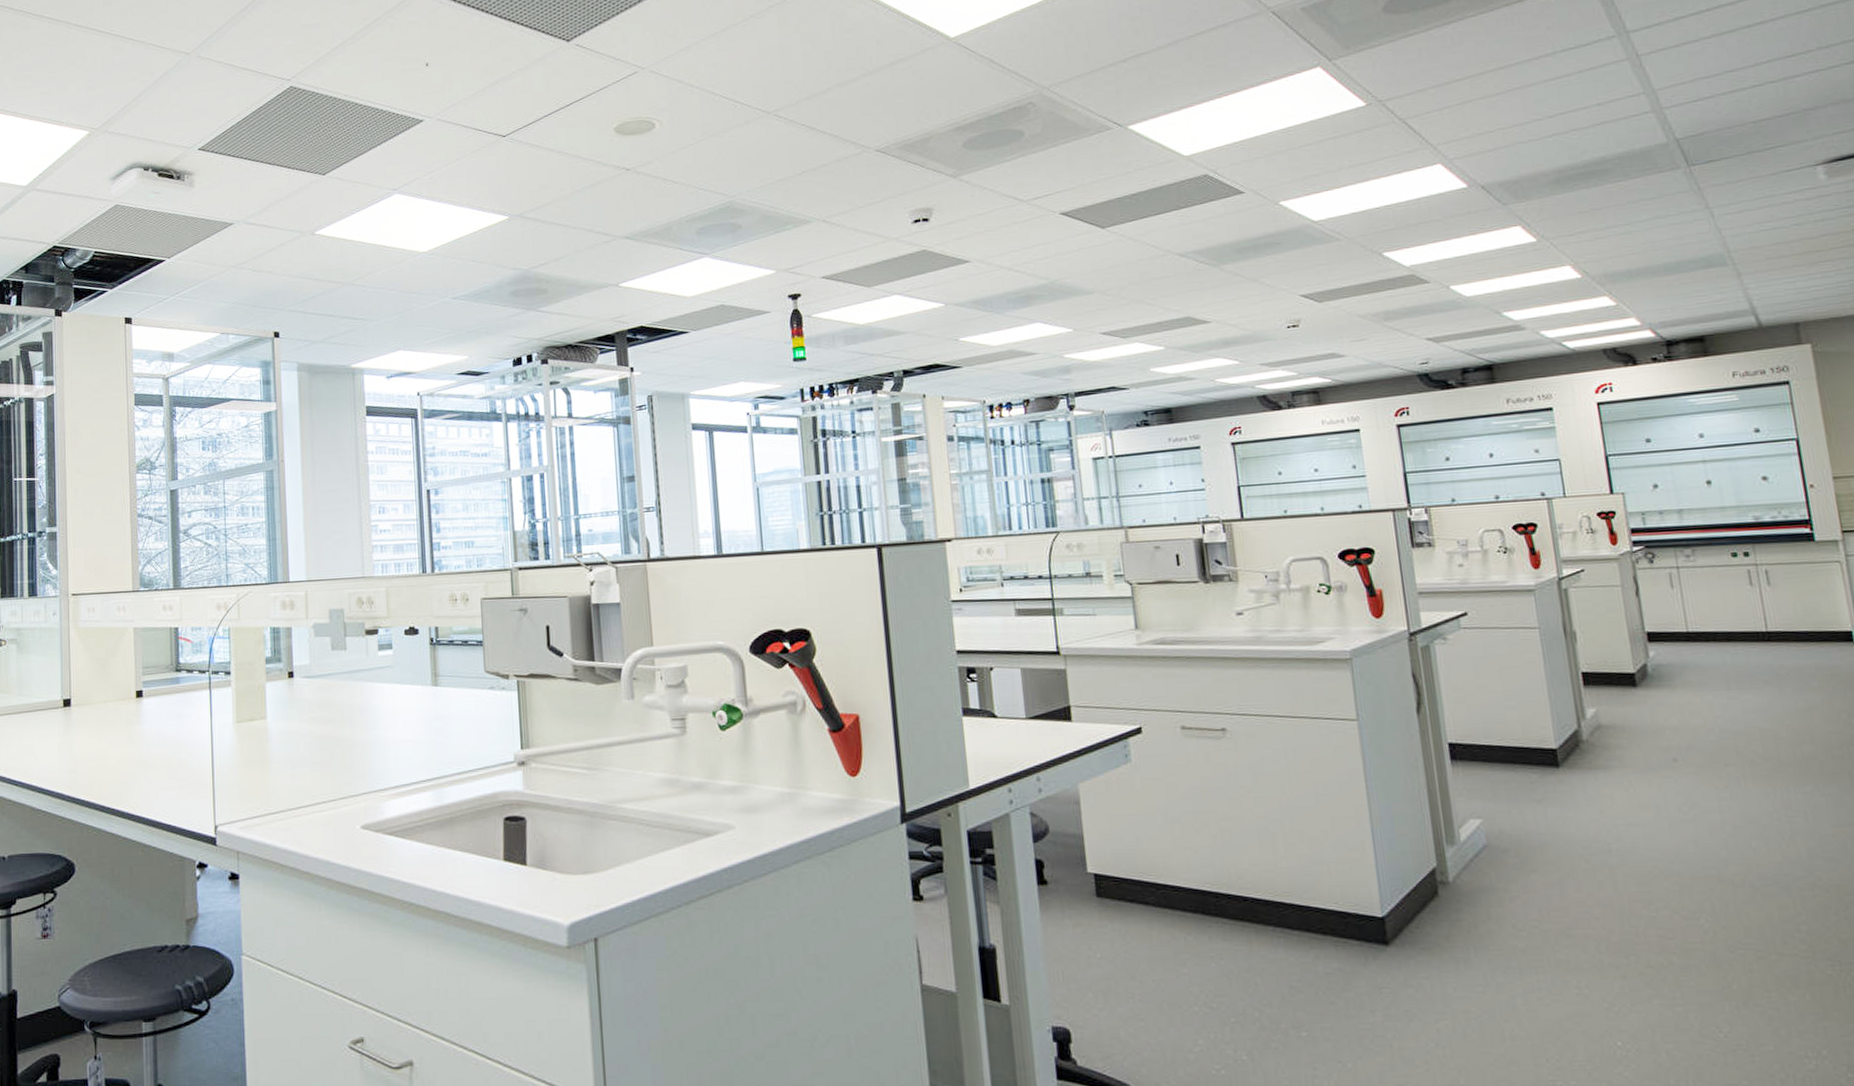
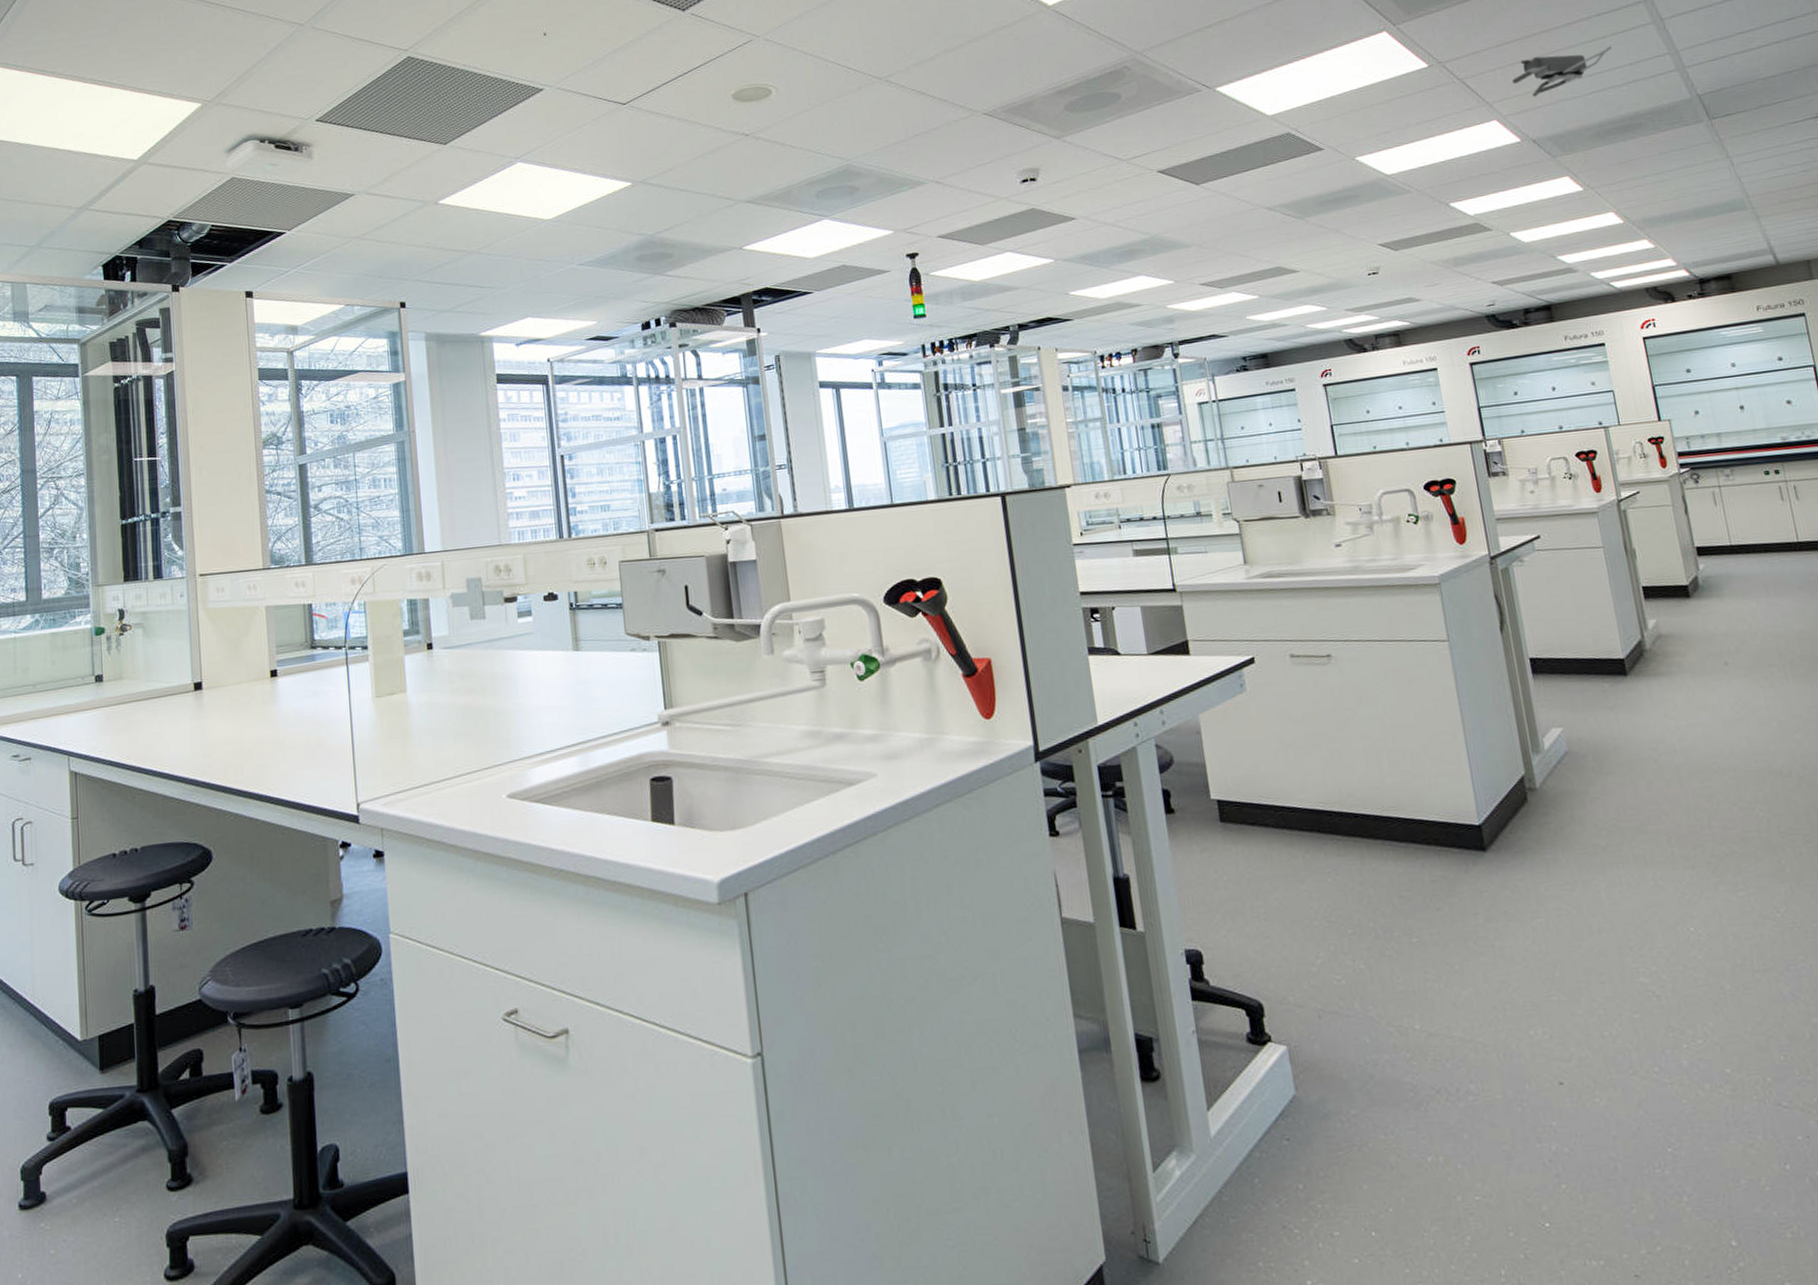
security camera: none [1460,84,1578,139] -> present [1512,46,1612,97]

